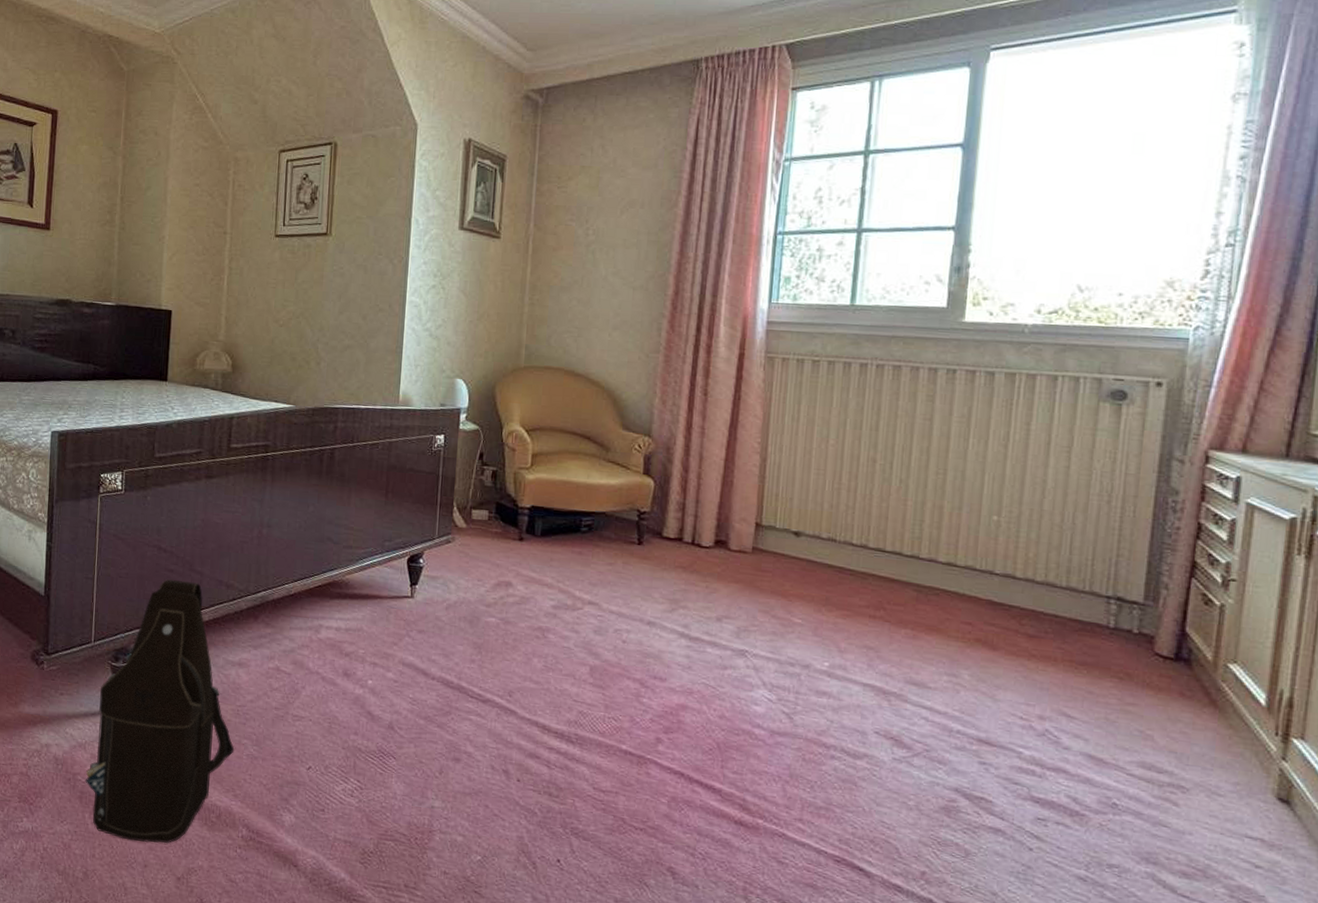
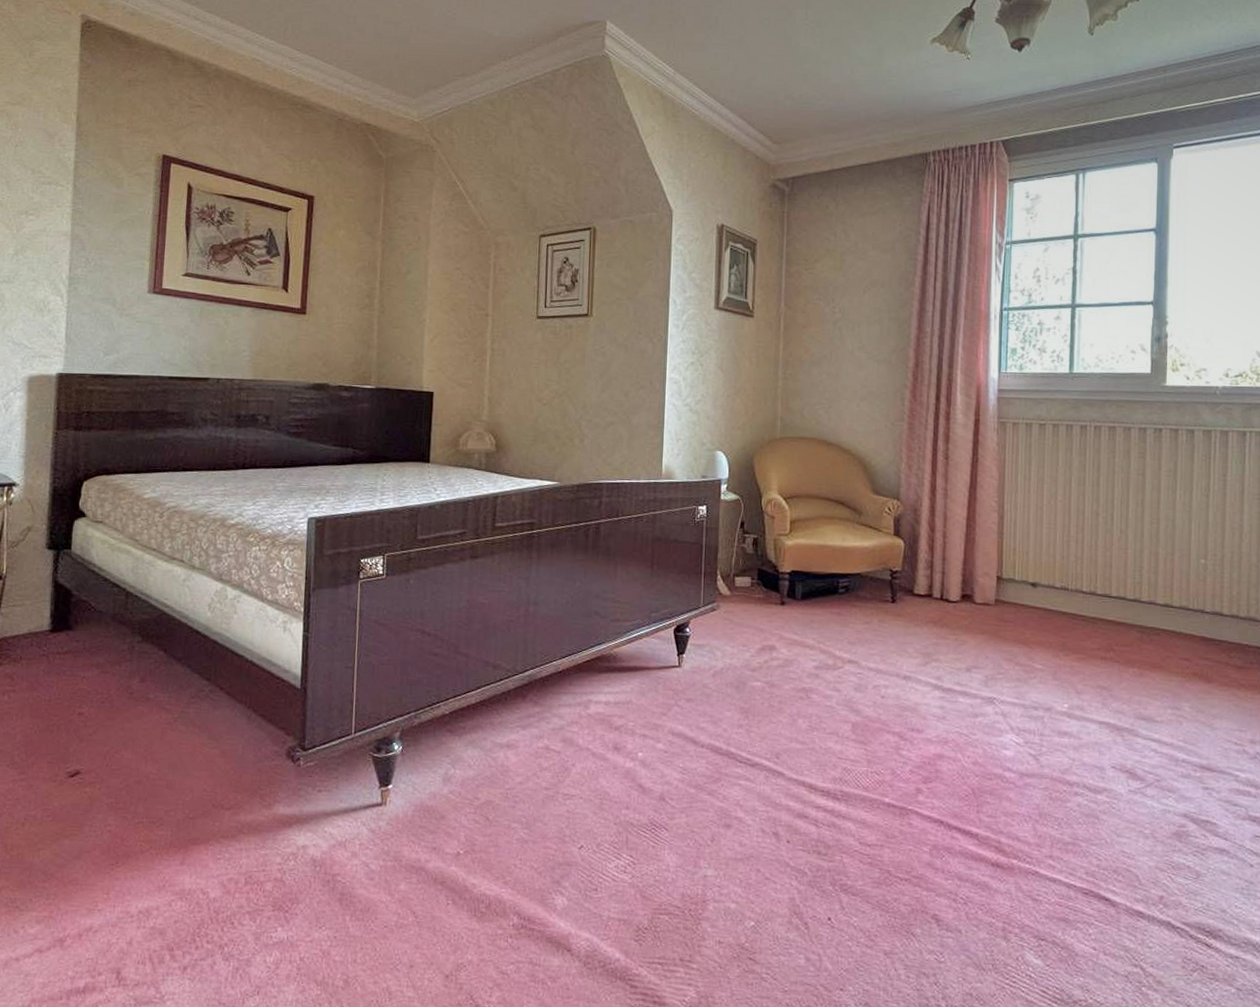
shoulder bag: present [85,579,235,843] -> none [345,664,504,941]

